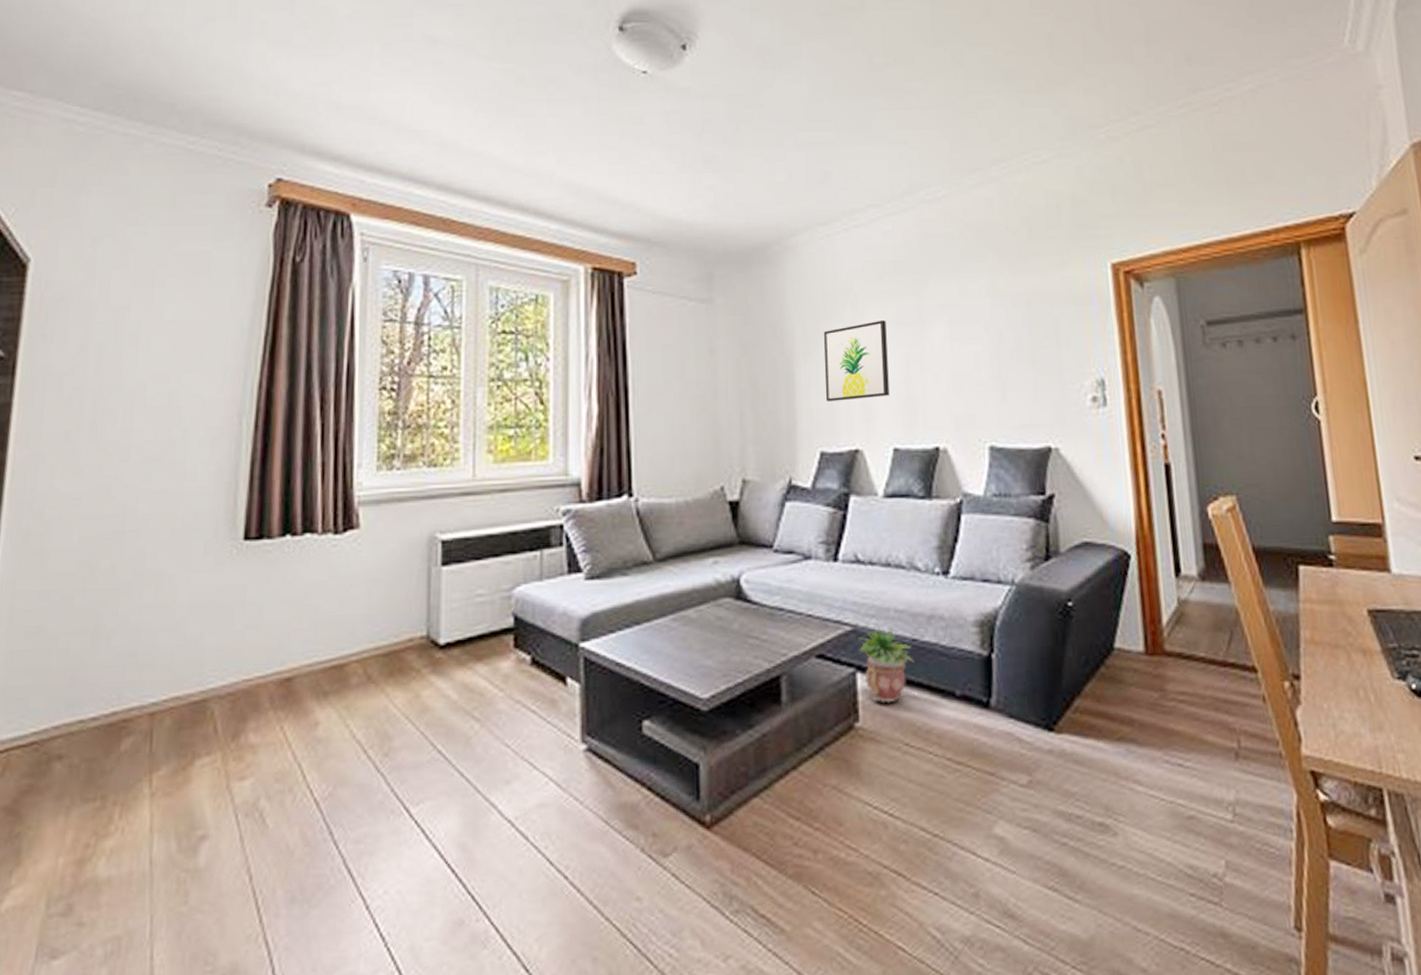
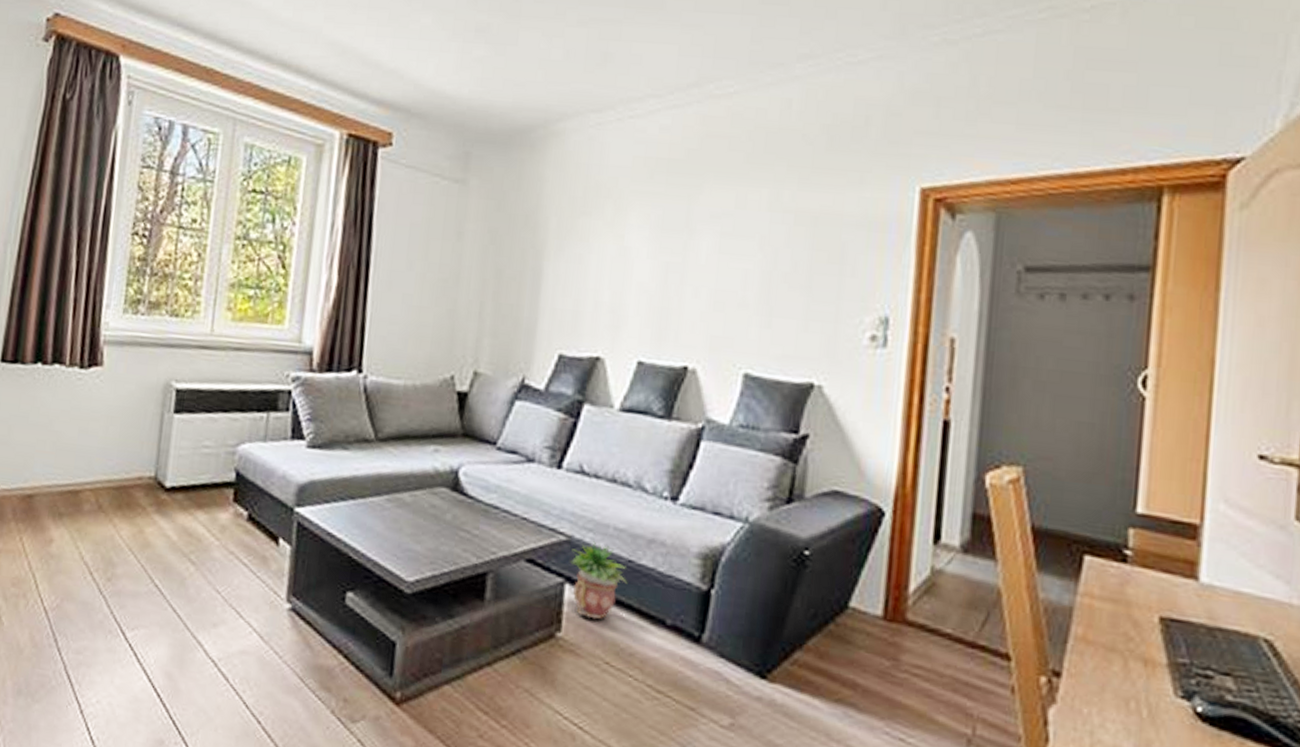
wall art: present [823,319,889,402] -> none [572,222,650,306]

